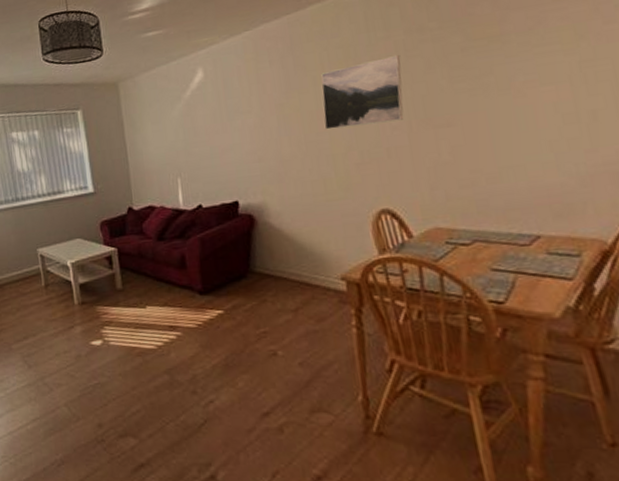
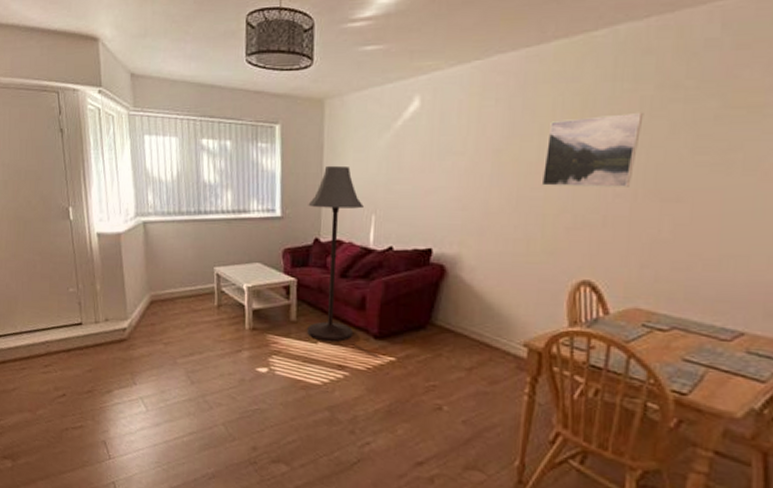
floor lamp: none [117,138,179,304] -> present [307,165,364,342]

